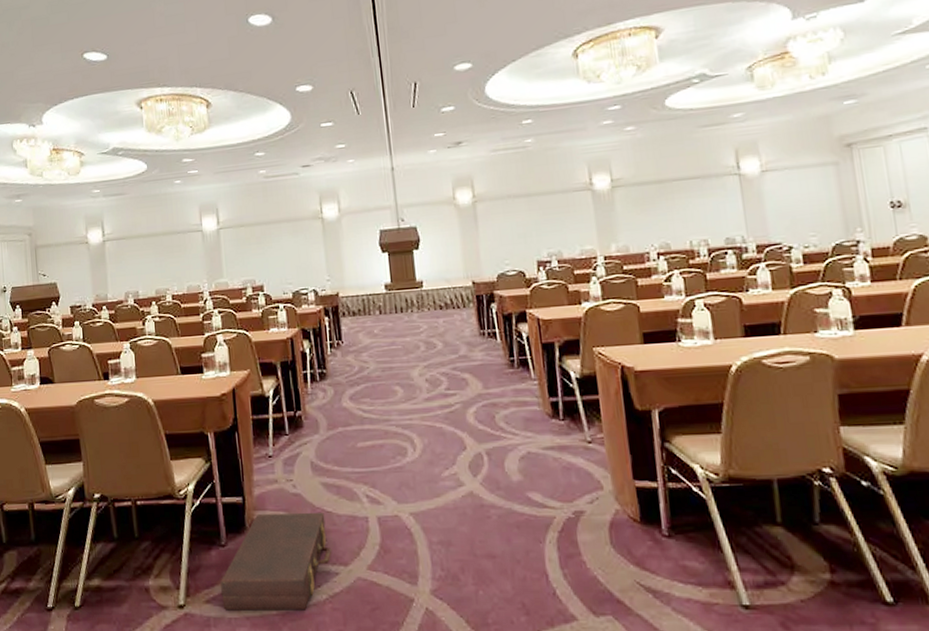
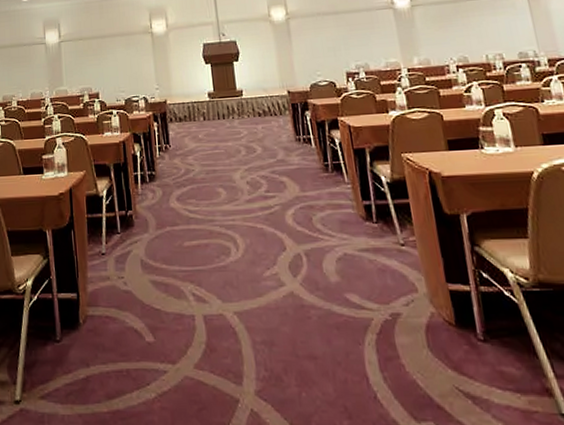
briefcase: present [221,512,332,610] -> none [55,309,161,409]

